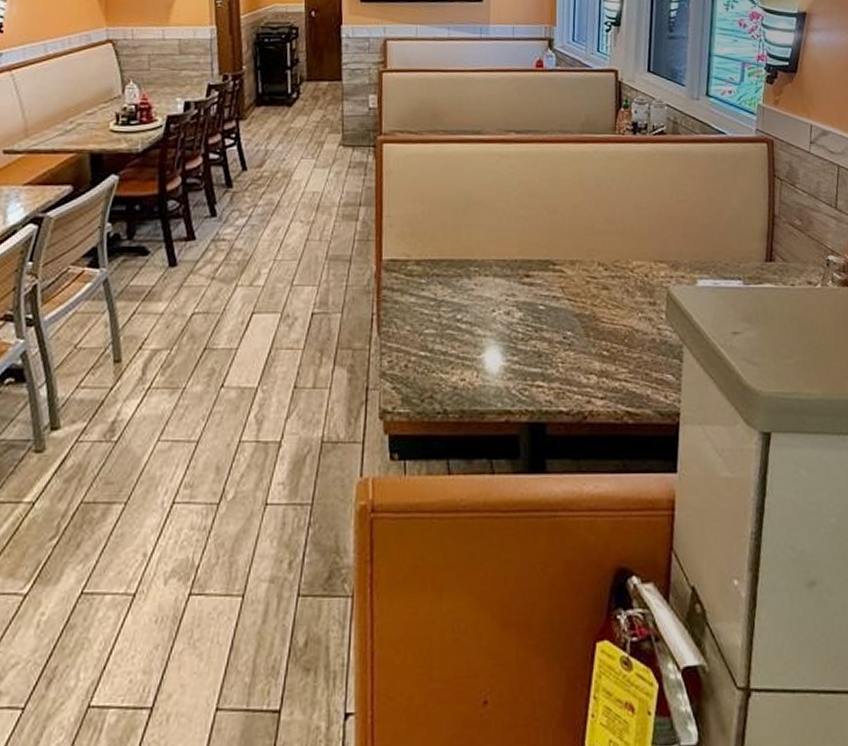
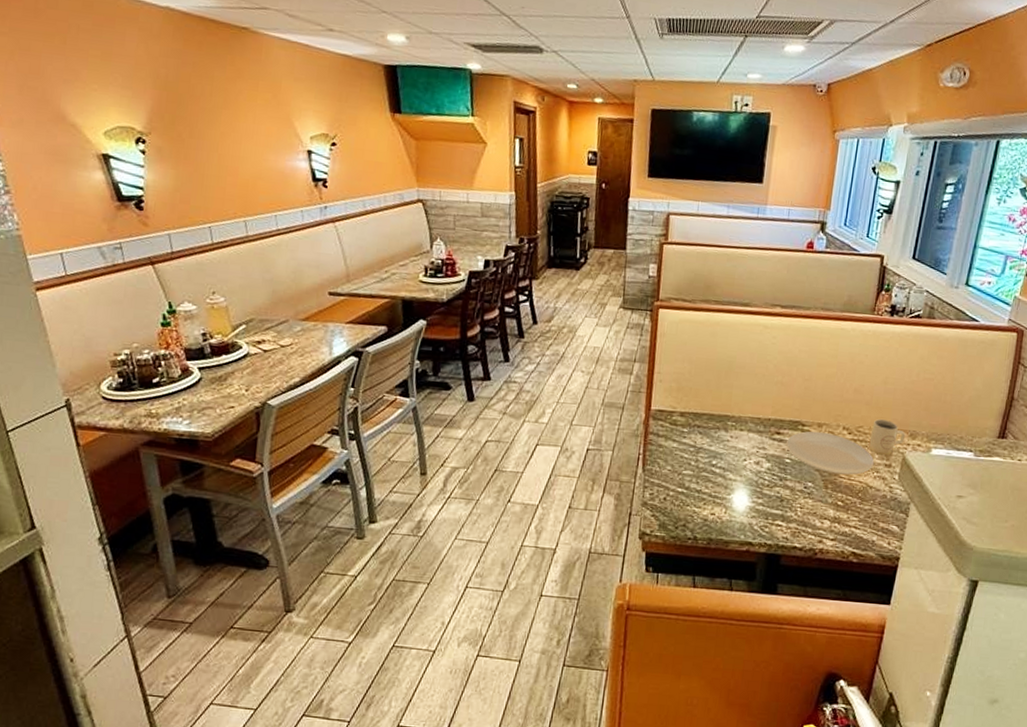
plate: none [538,270,637,320] -> present [786,431,875,476]
mug: none [628,251,667,292] -> present [869,419,906,456]

